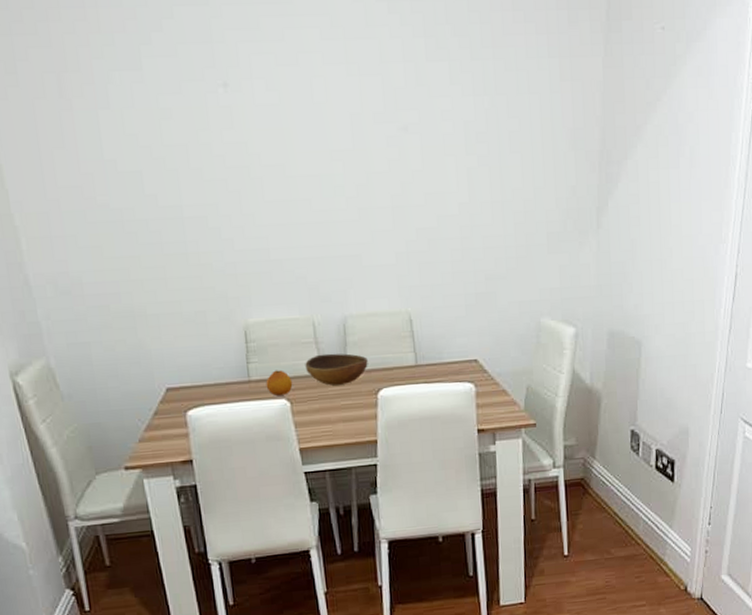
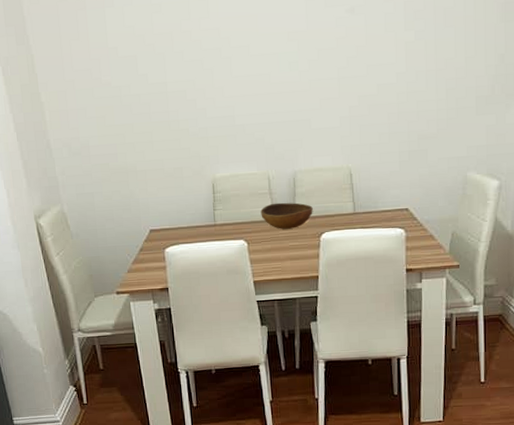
fruit: present [266,370,293,396] -> none [228,216,250,237]

